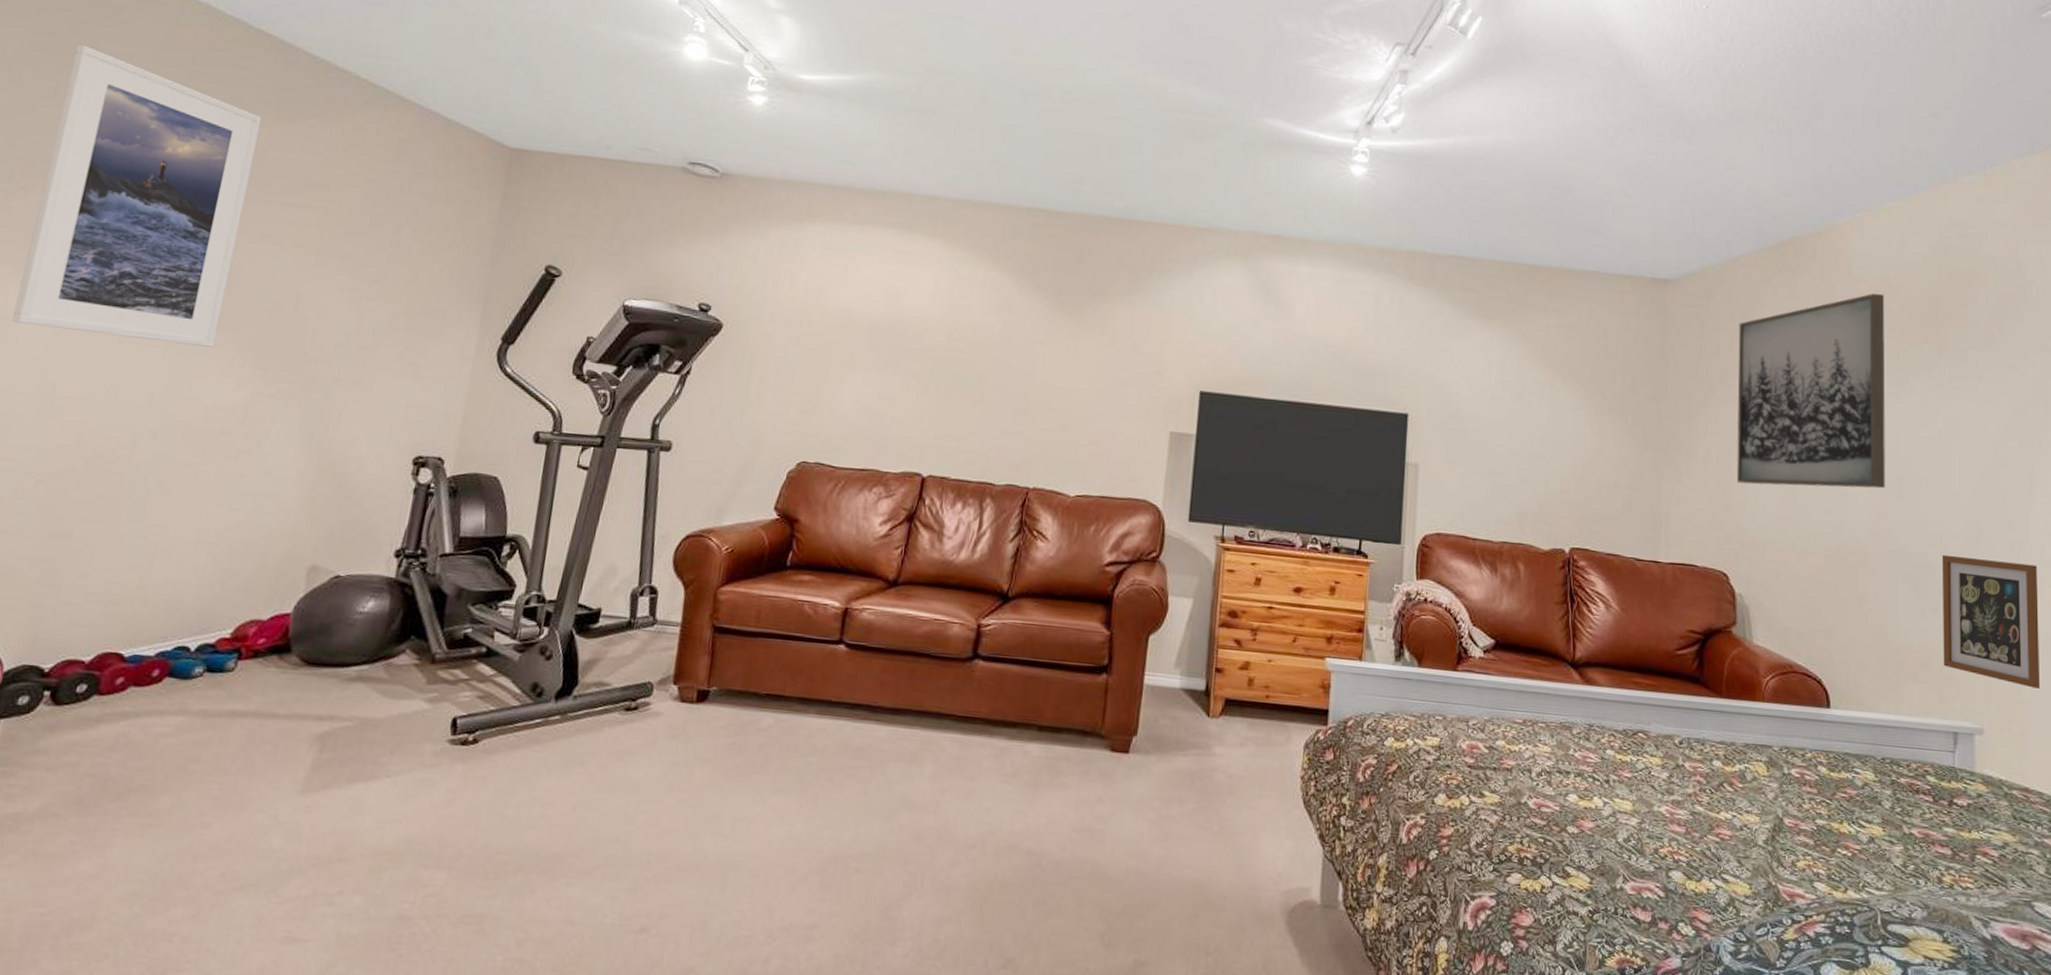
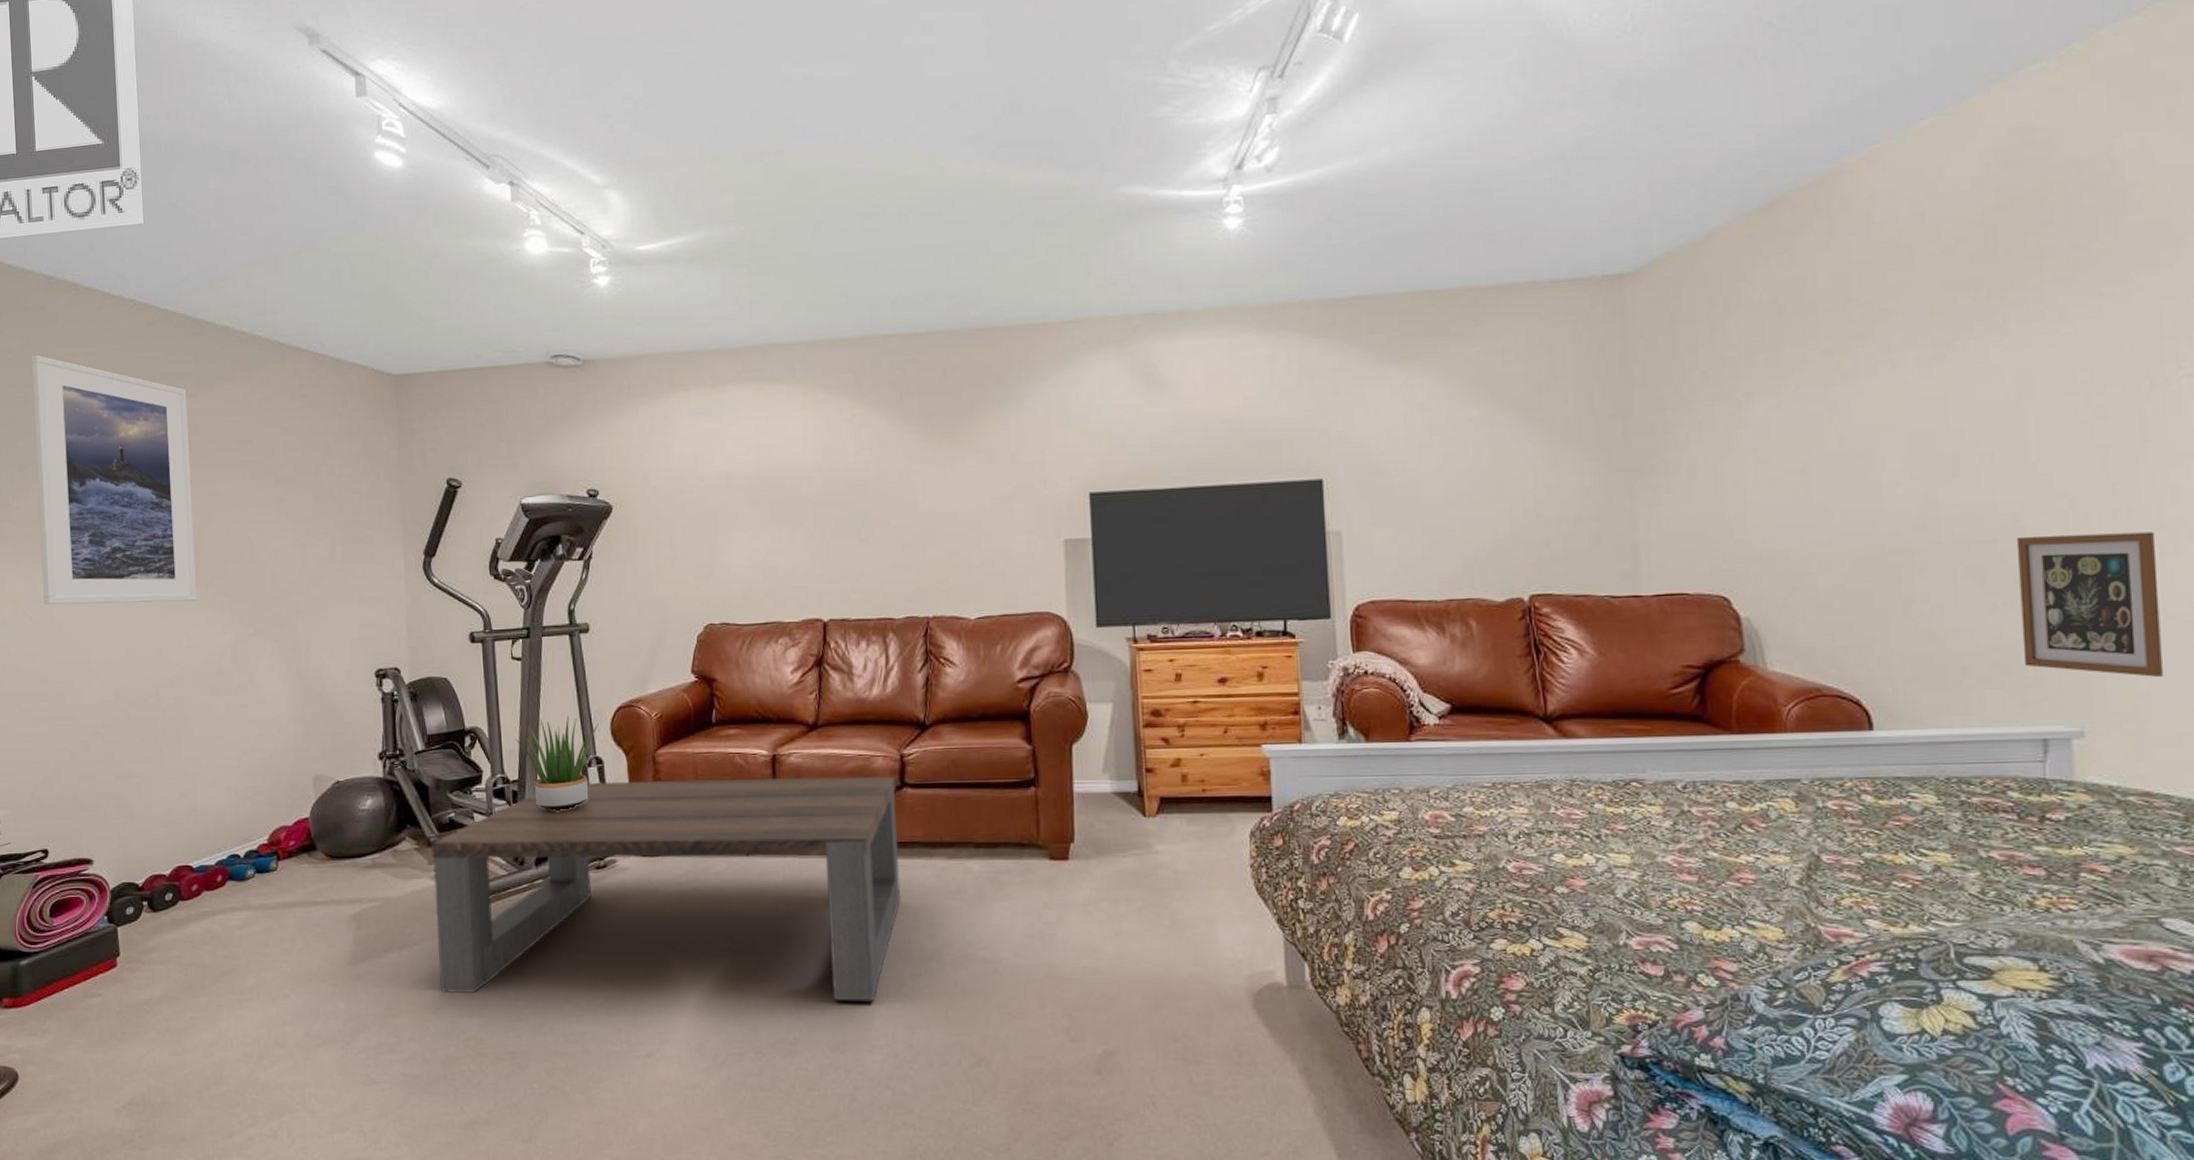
coffee table: none [408,612,968,888] -> present [431,776,901,1001]
potted plant: none [562,536,661,641] -> present [515,715,598,811]
wall art: present [1736,293,1885,489] -> none [1721,237,1932,494]

